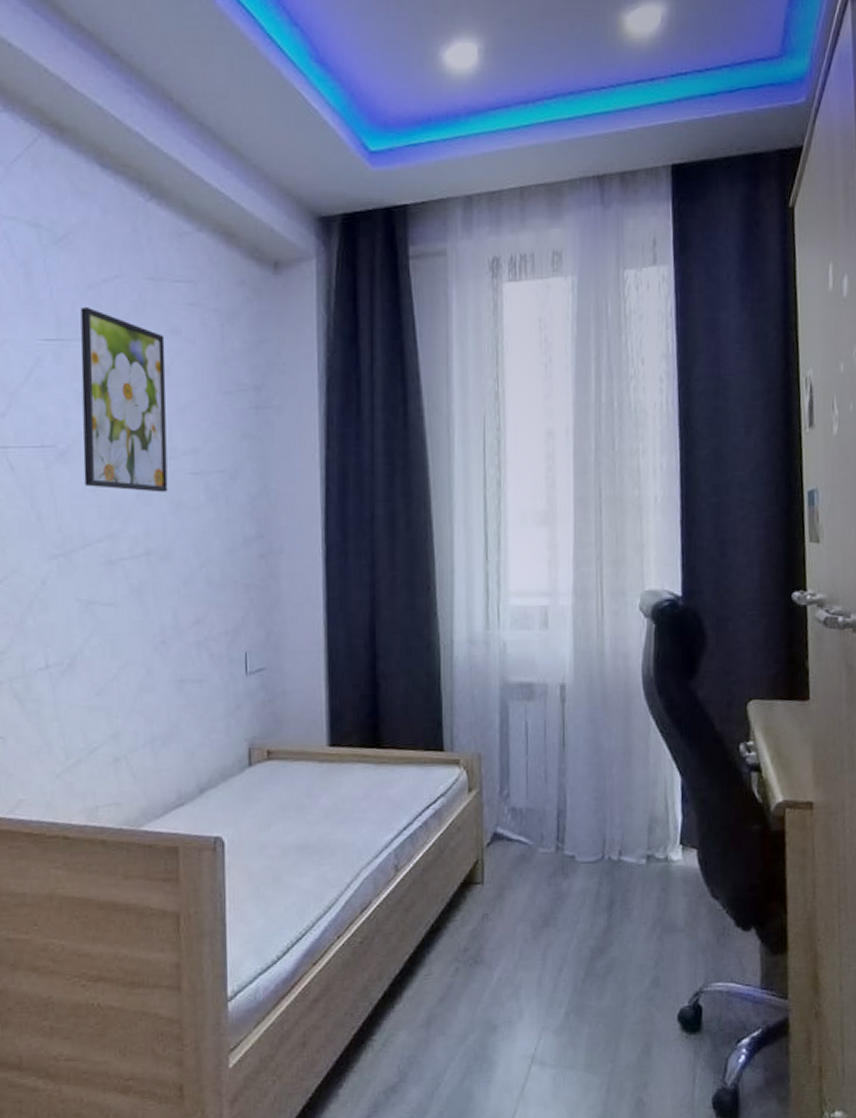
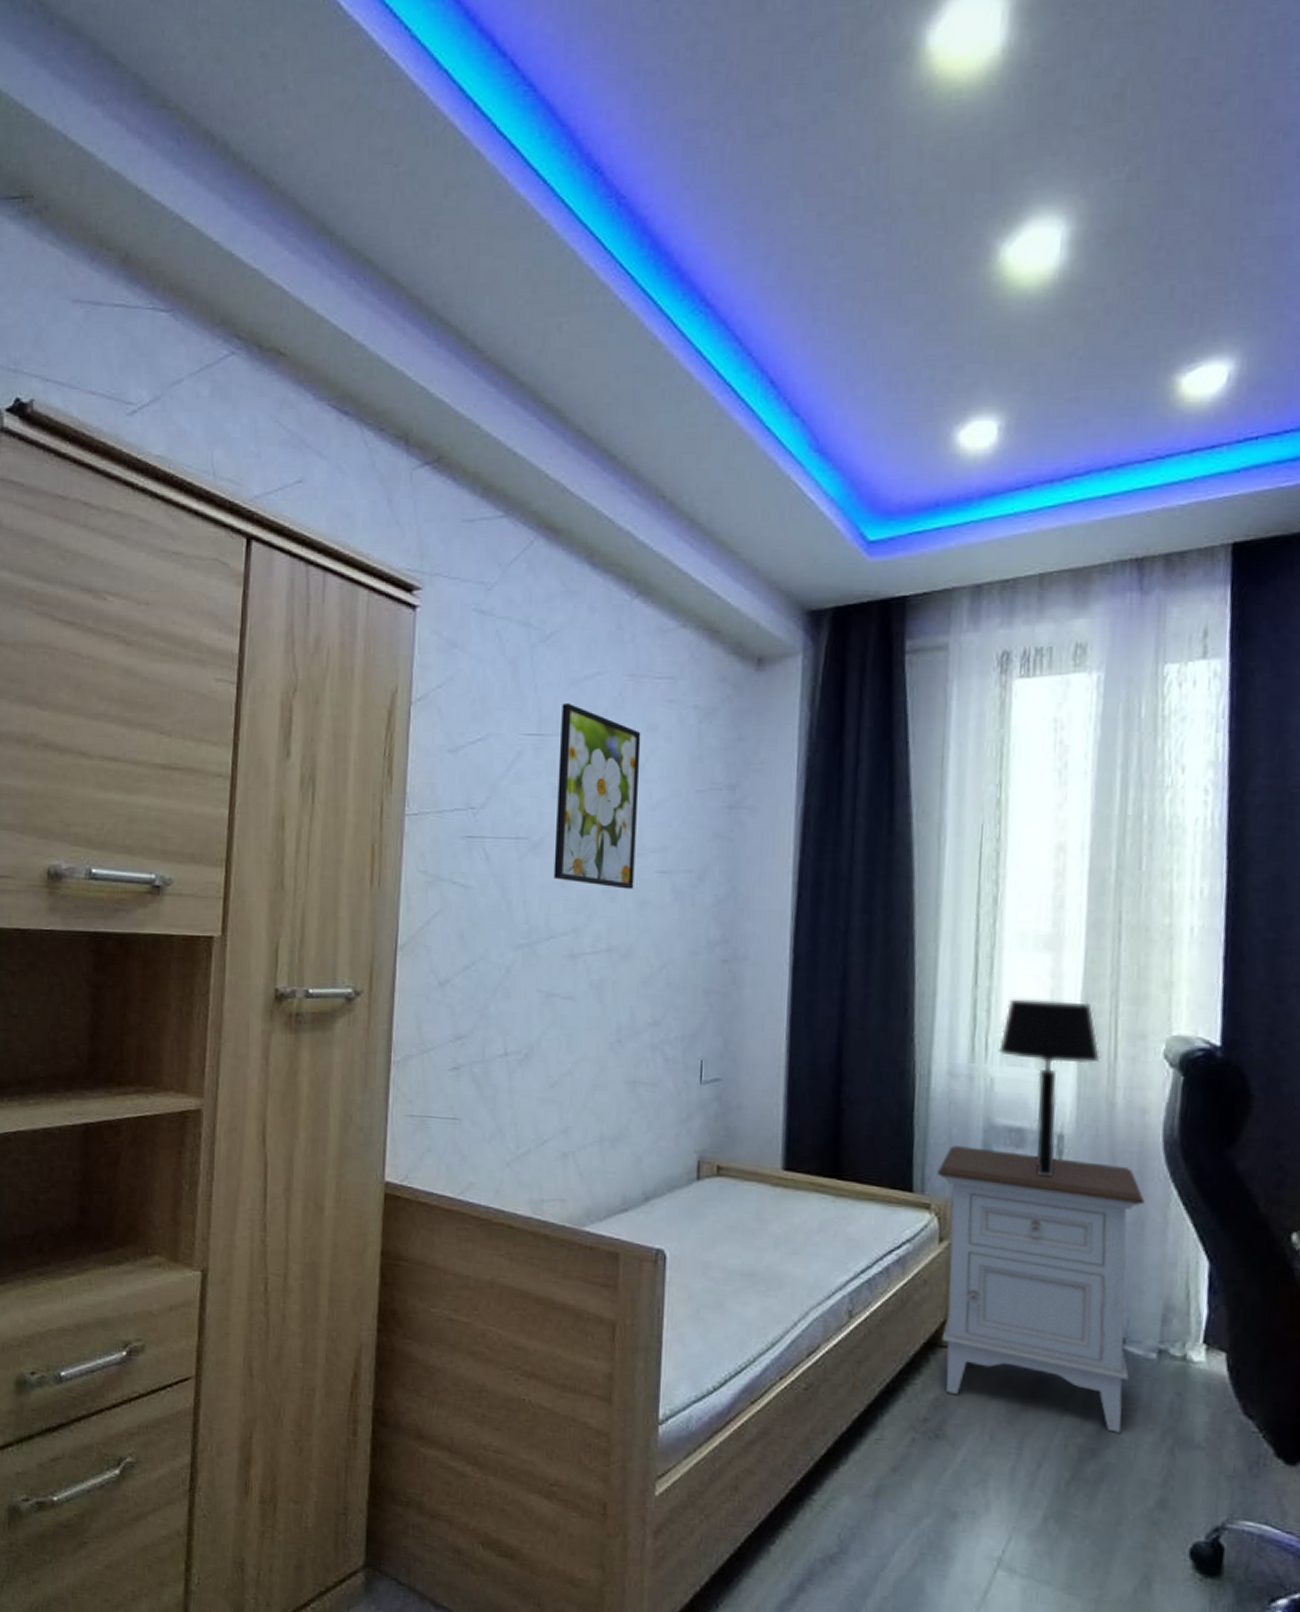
nightstand: none [464,704,630,931] -> present [938,1146,1145,1433]
table lamp: none [509,568,590,723] -> present [999,998,1100,1177]

